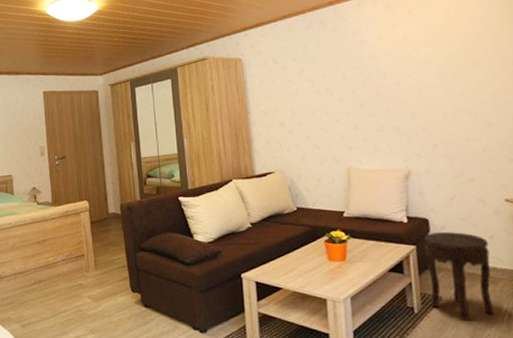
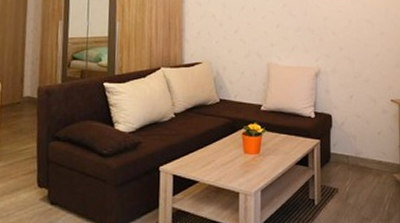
side table: present [424,232,495,320] -> none [327,128,378,211]

